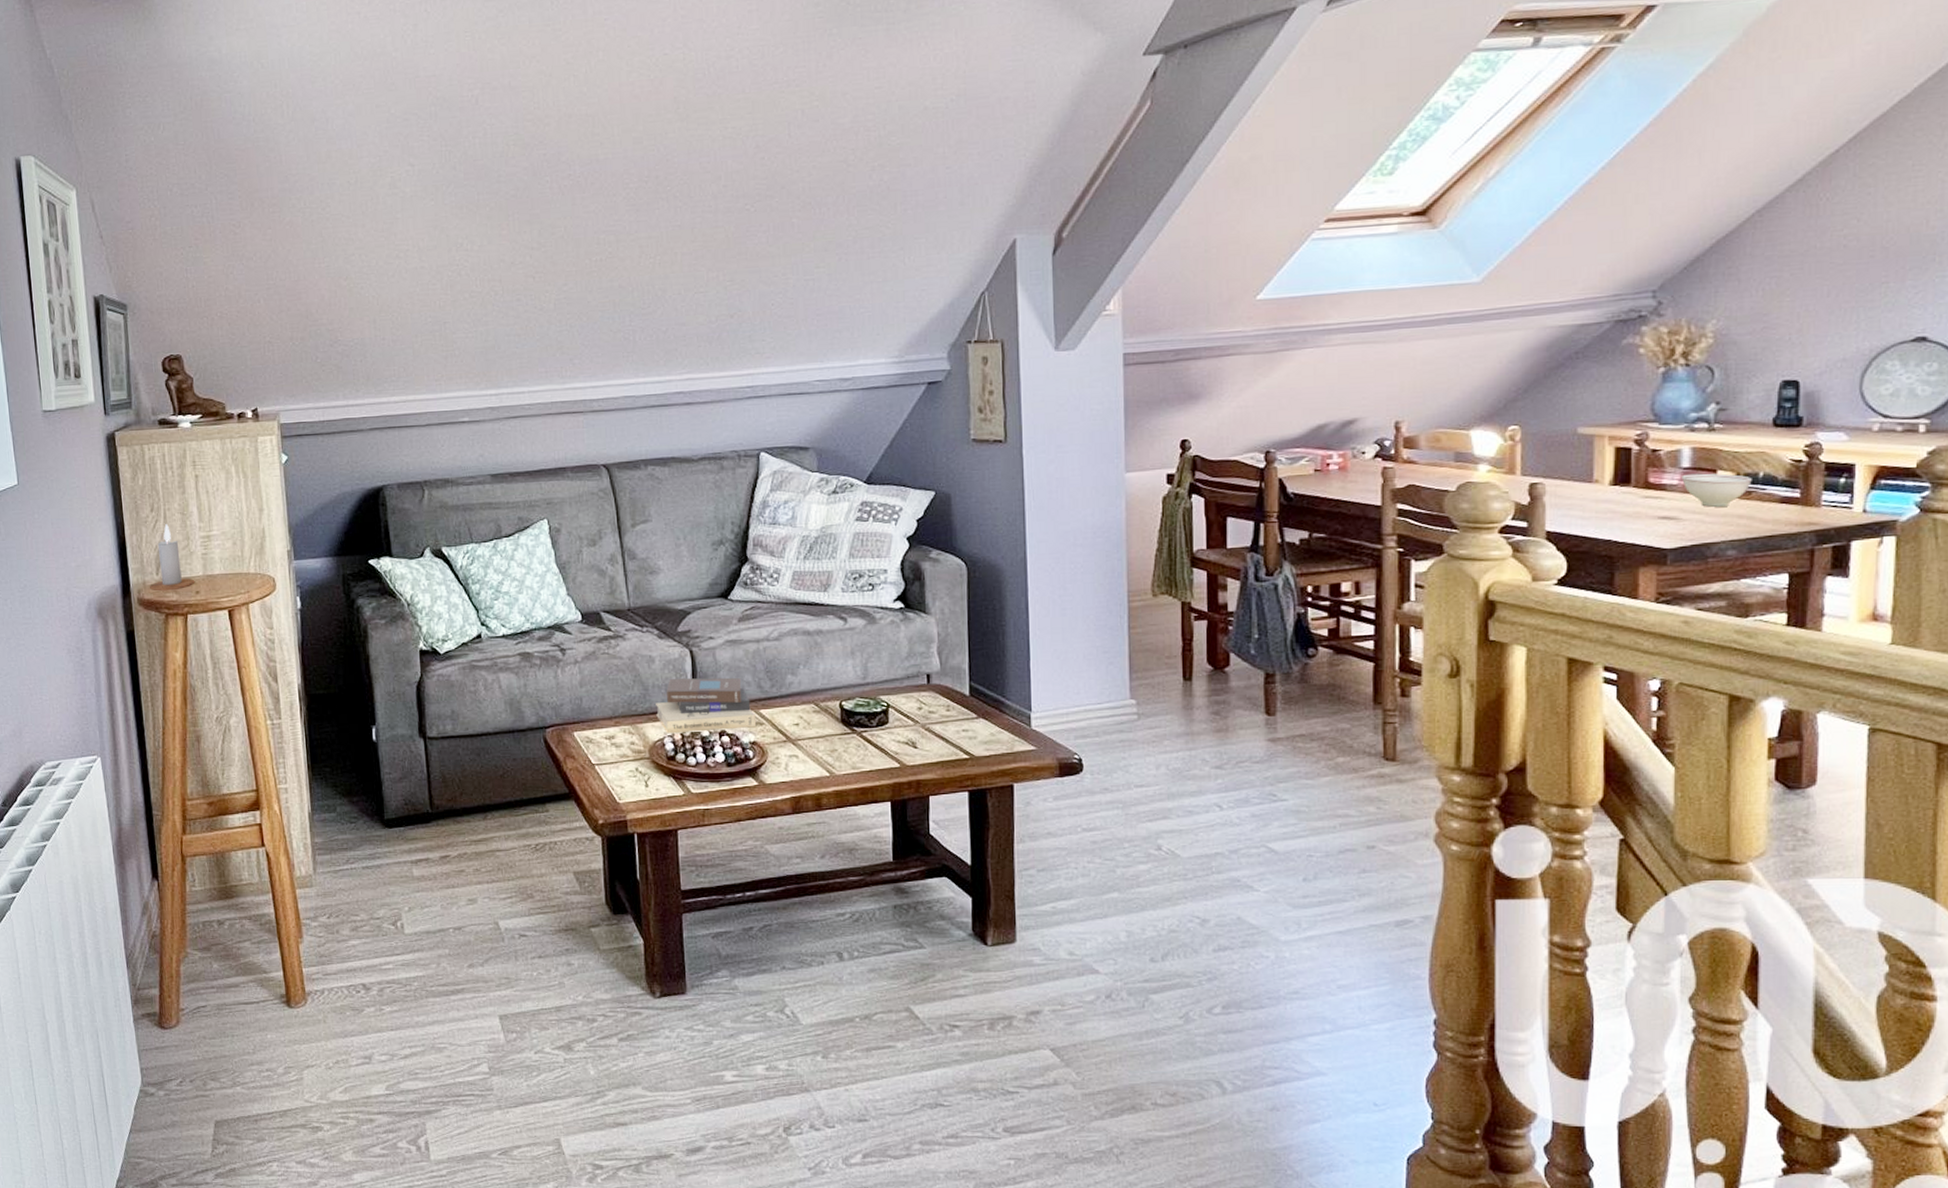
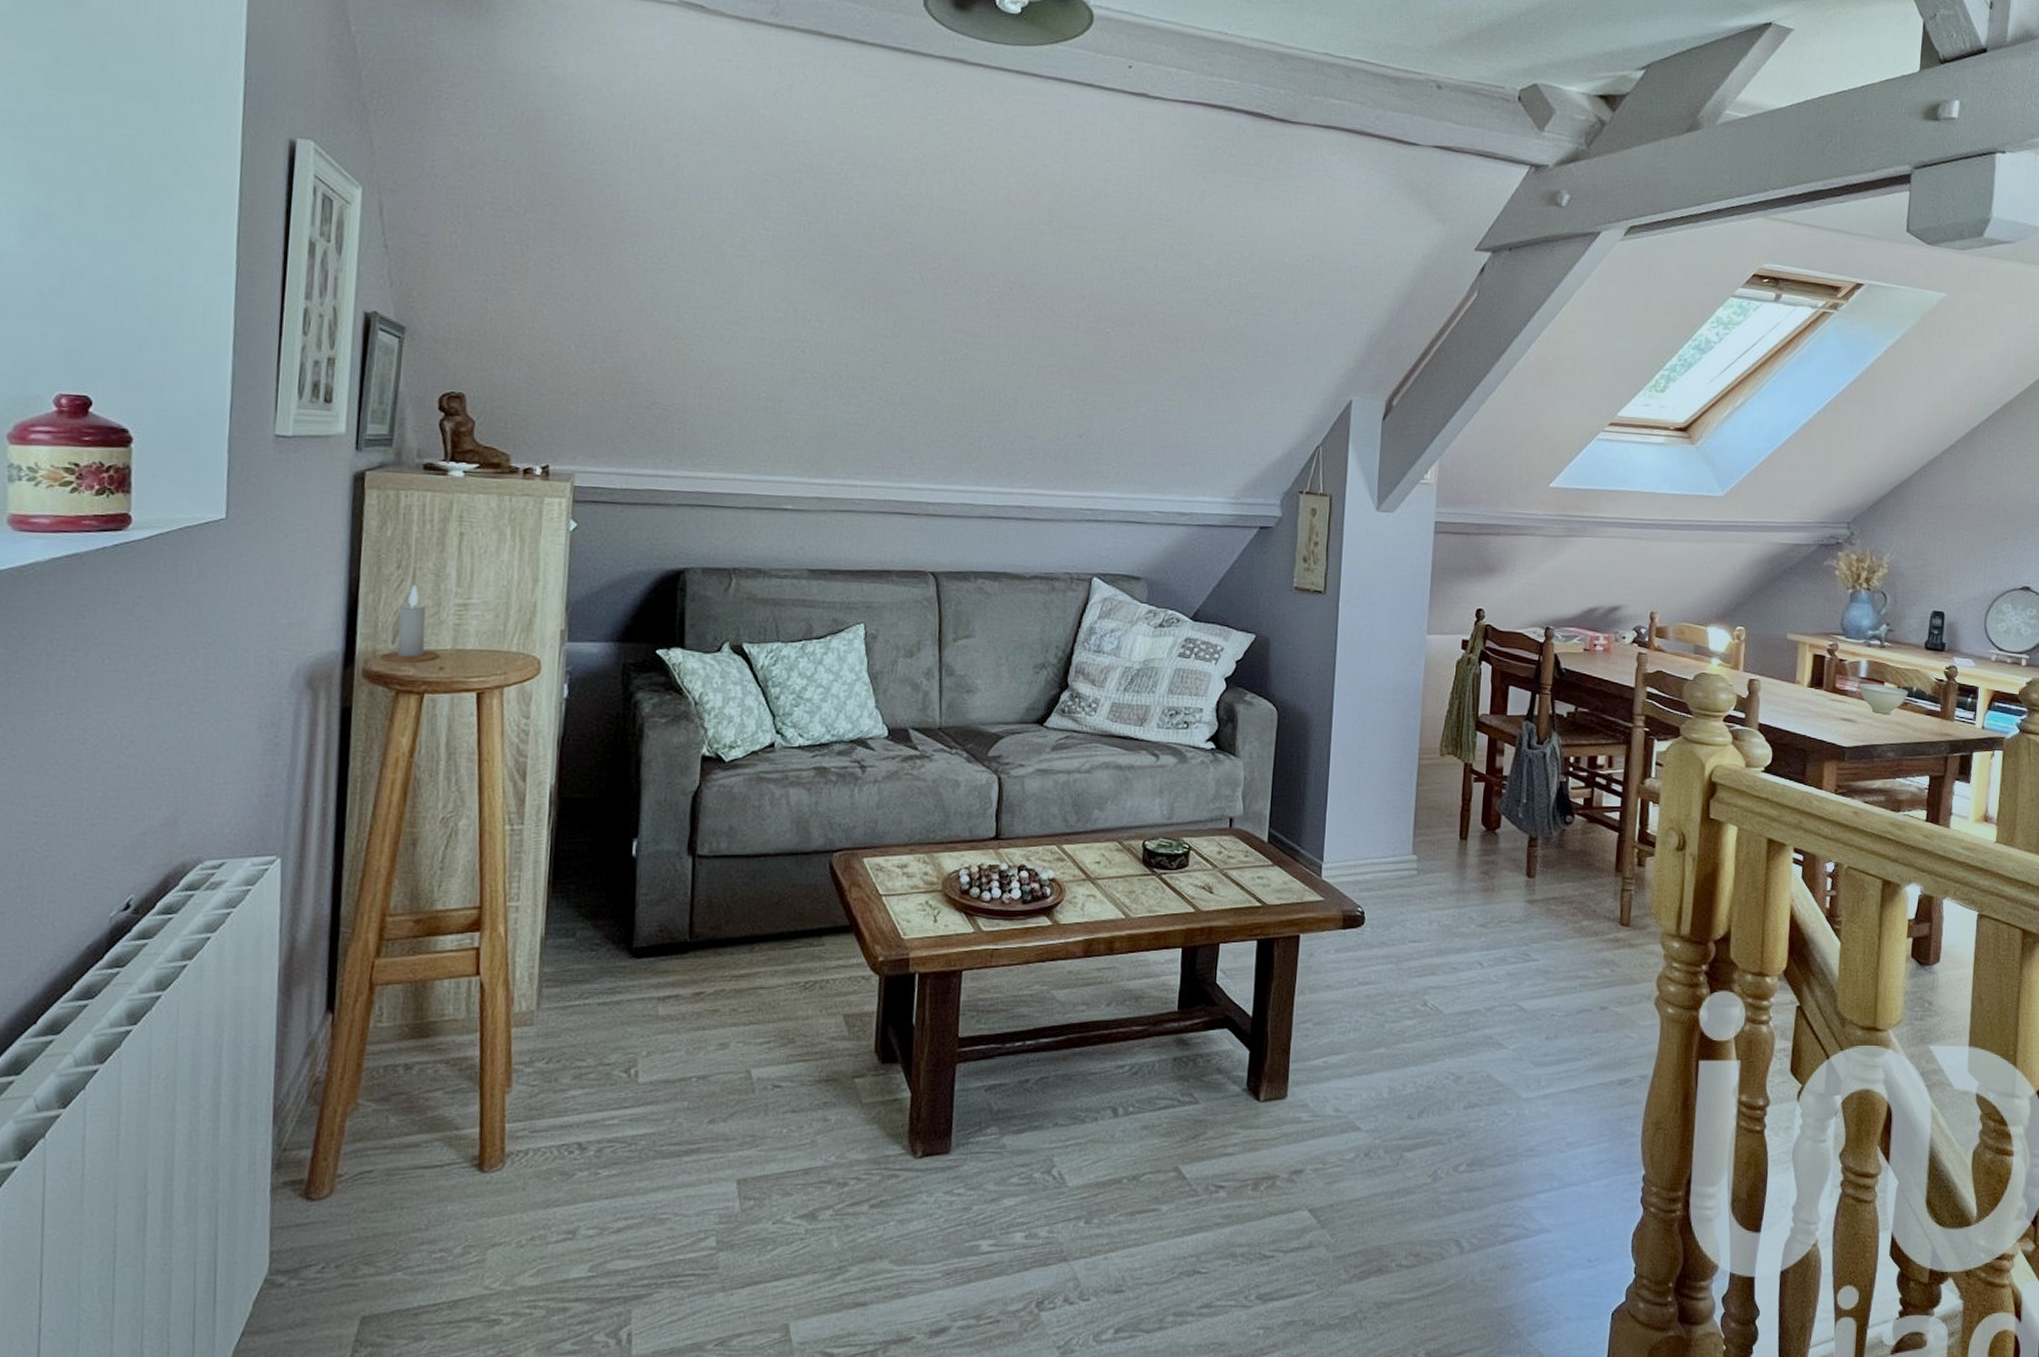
books: present [656,677,756,734] -> none [955,805,1057,866]

